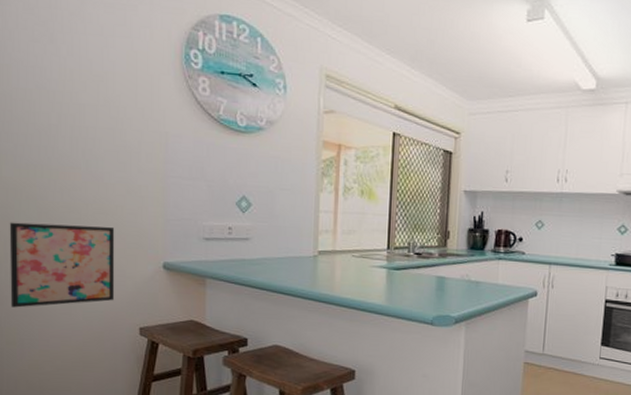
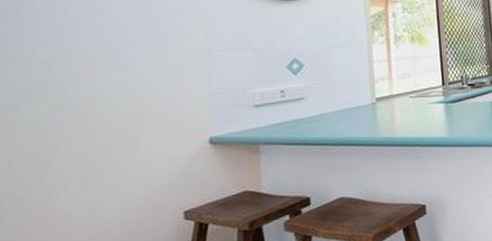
wall art: present [9,222,115,308] -> none [14,112,152,222]

